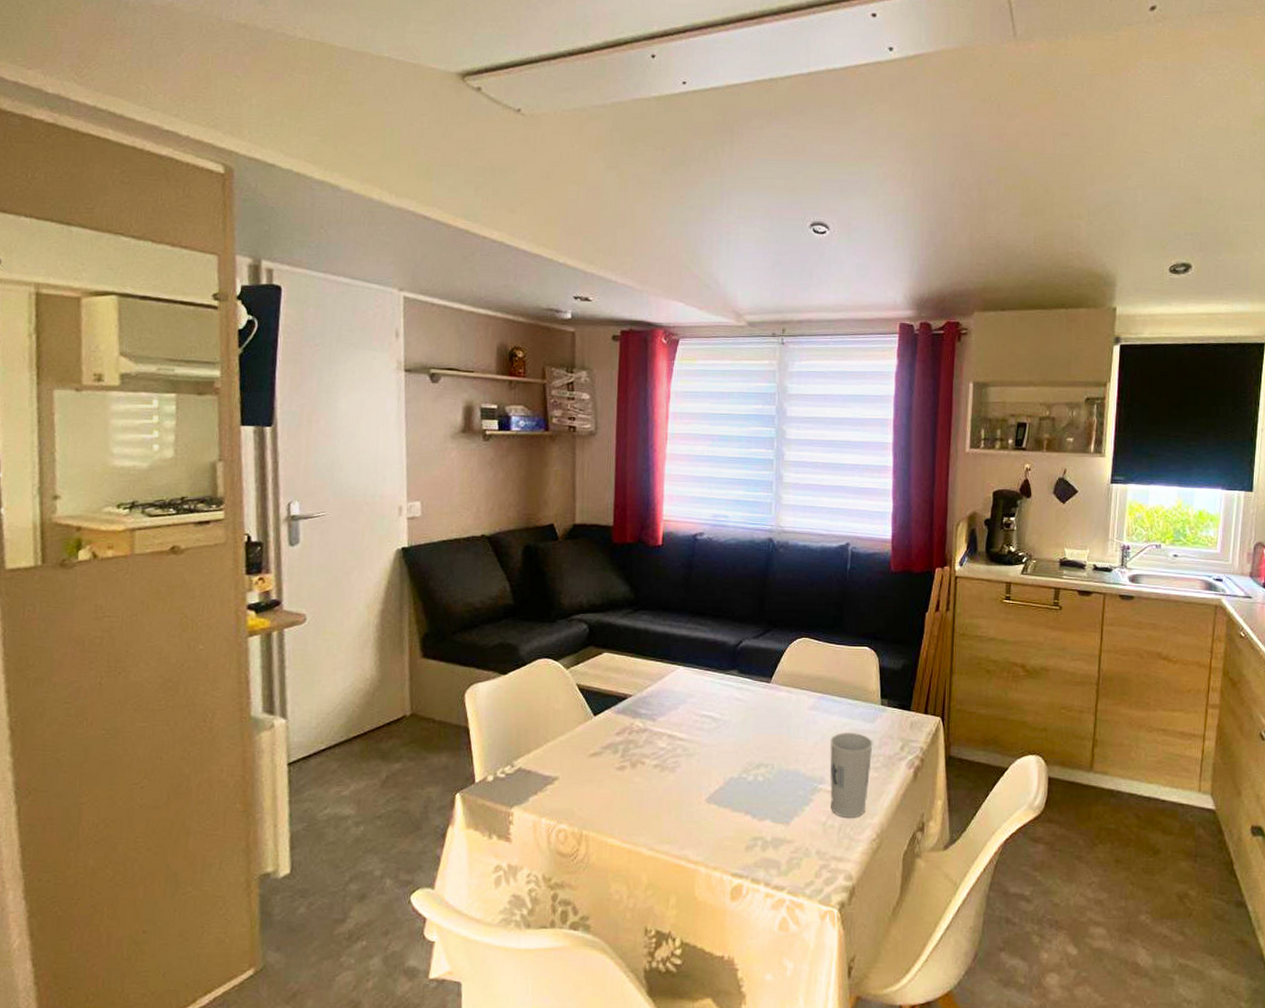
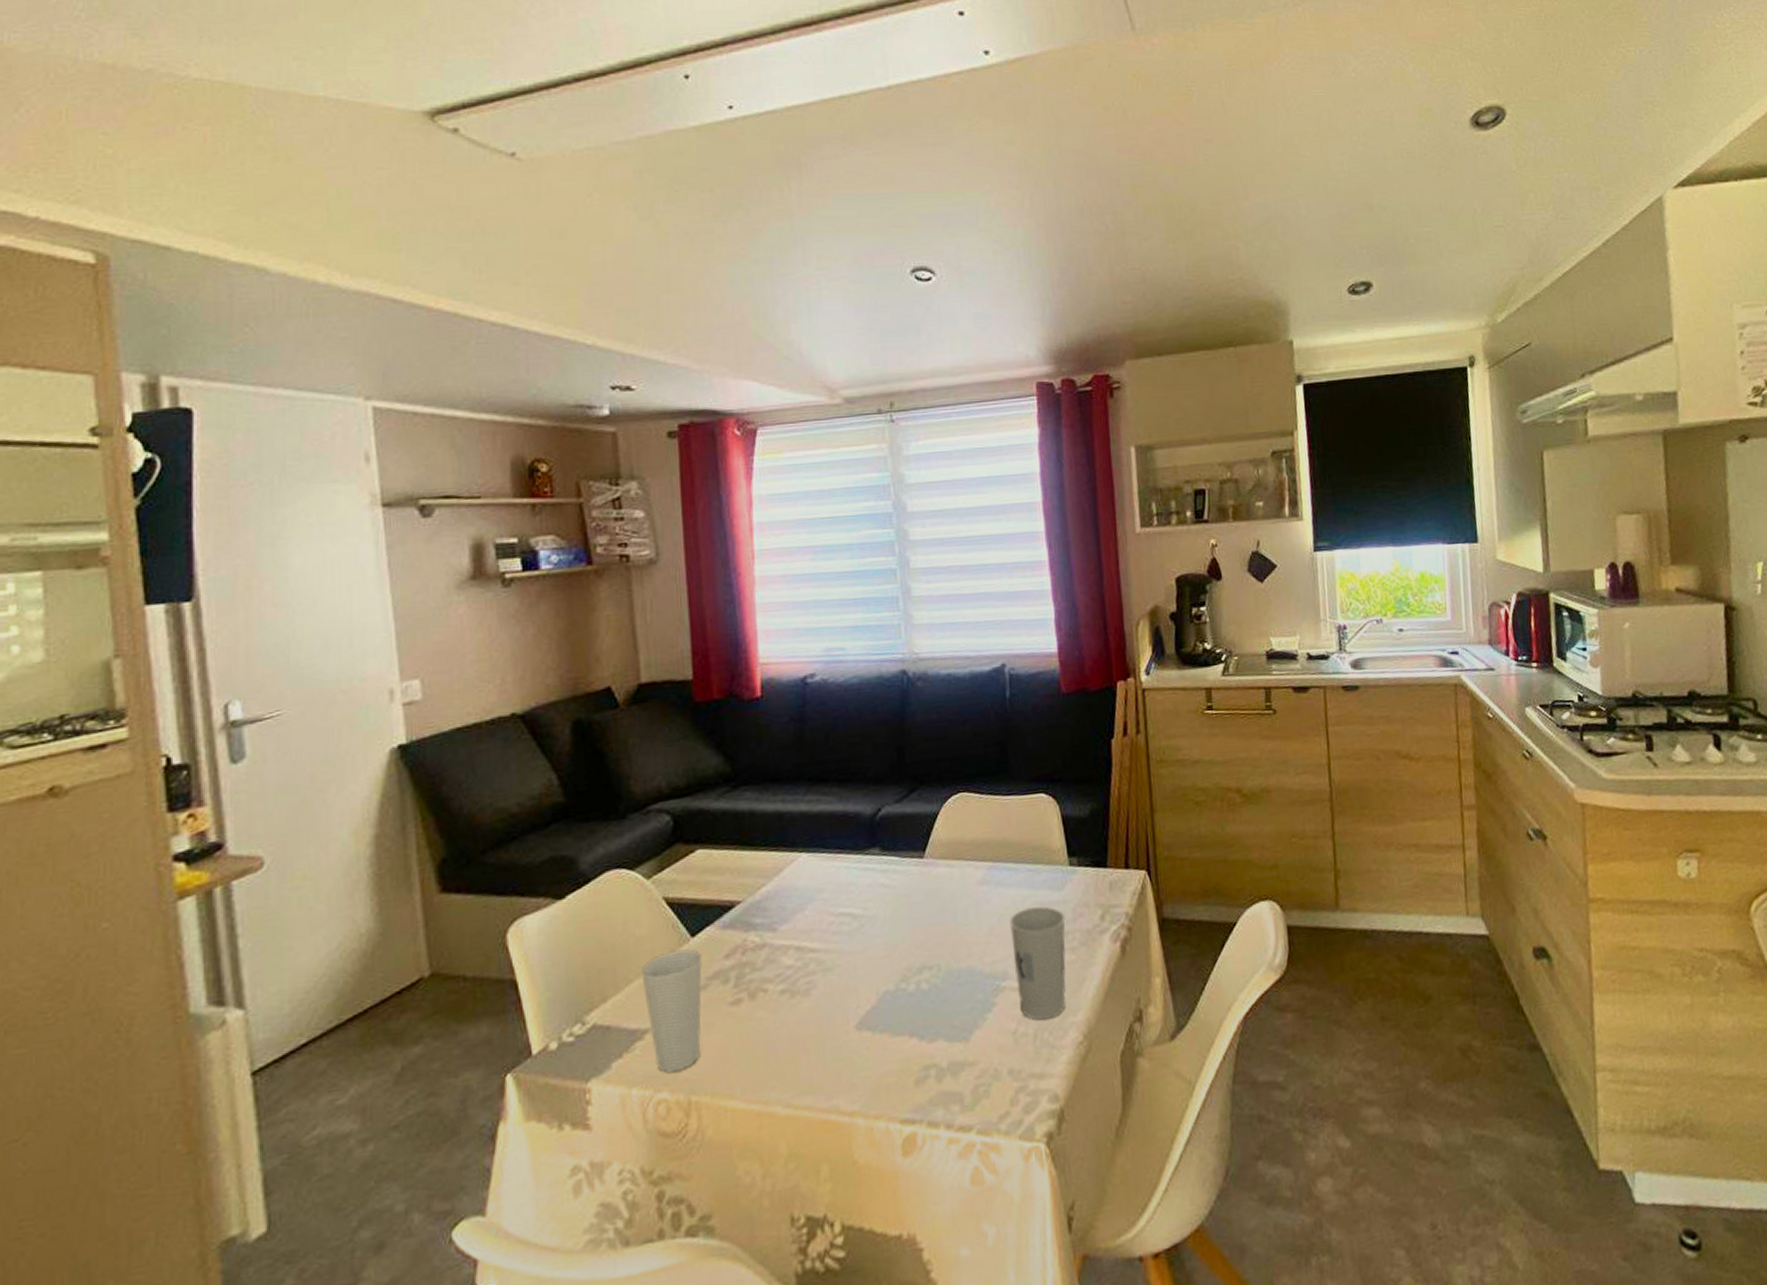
cup: none [556,724,600,812] -> present [641,949,702,1073]

